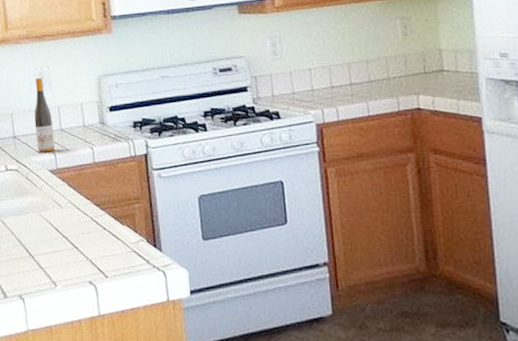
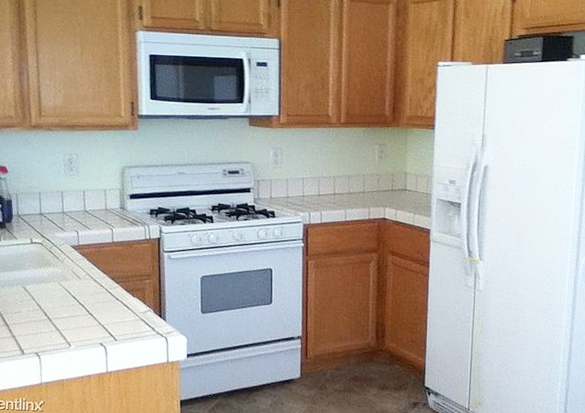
wine bottle: present [34,77,55,153] -> none [60,163,79,230]

